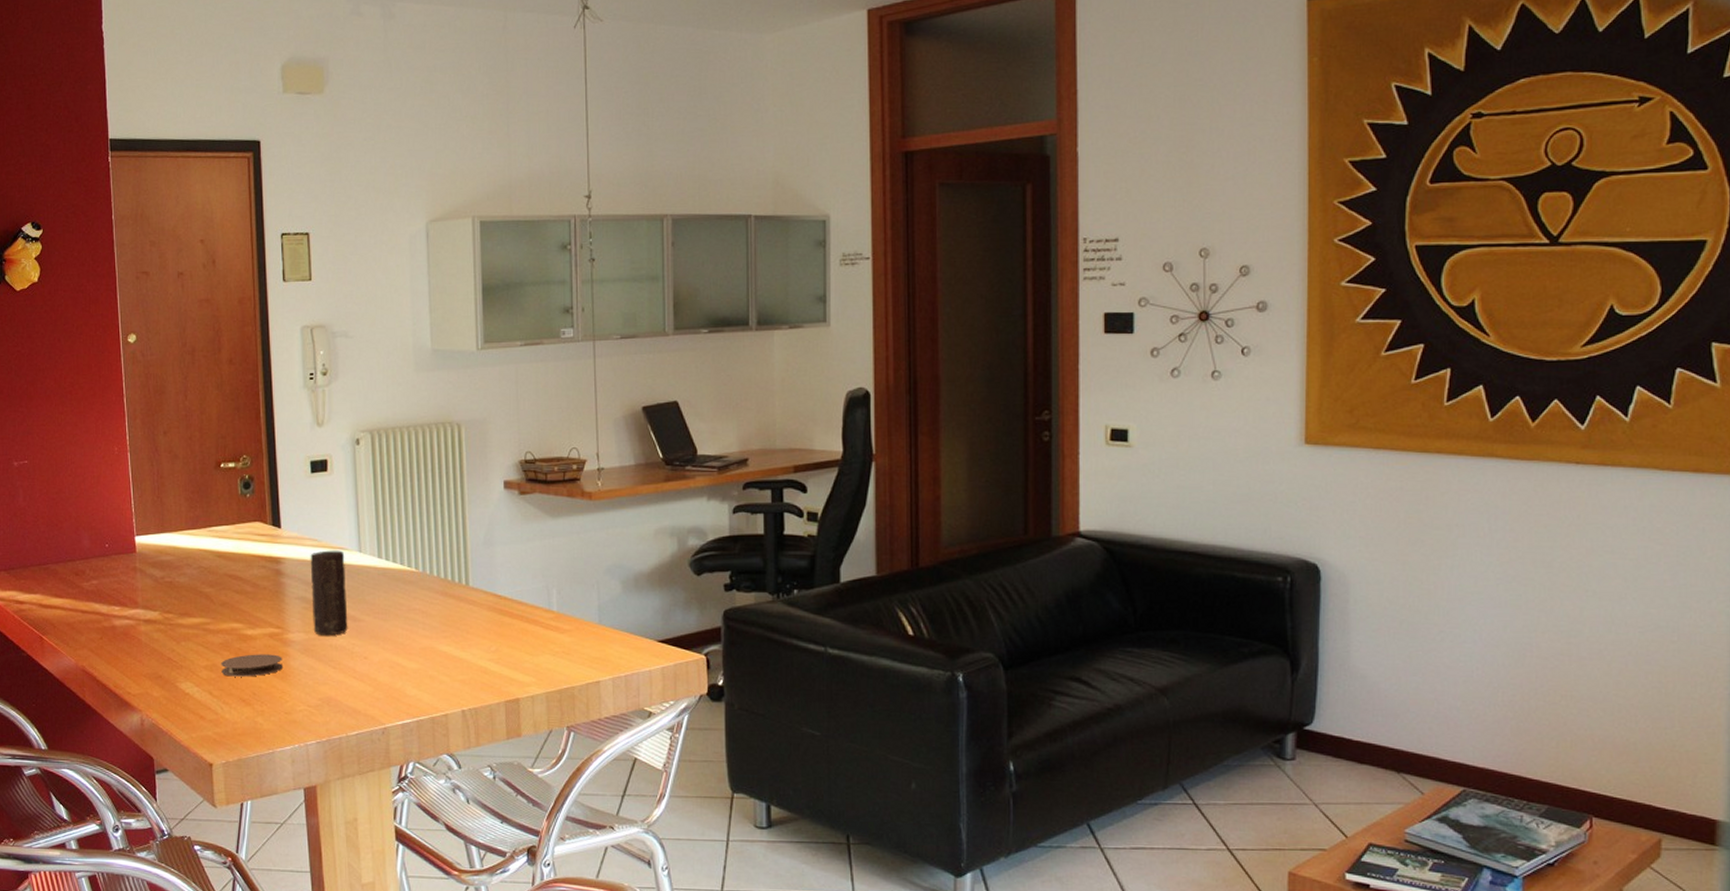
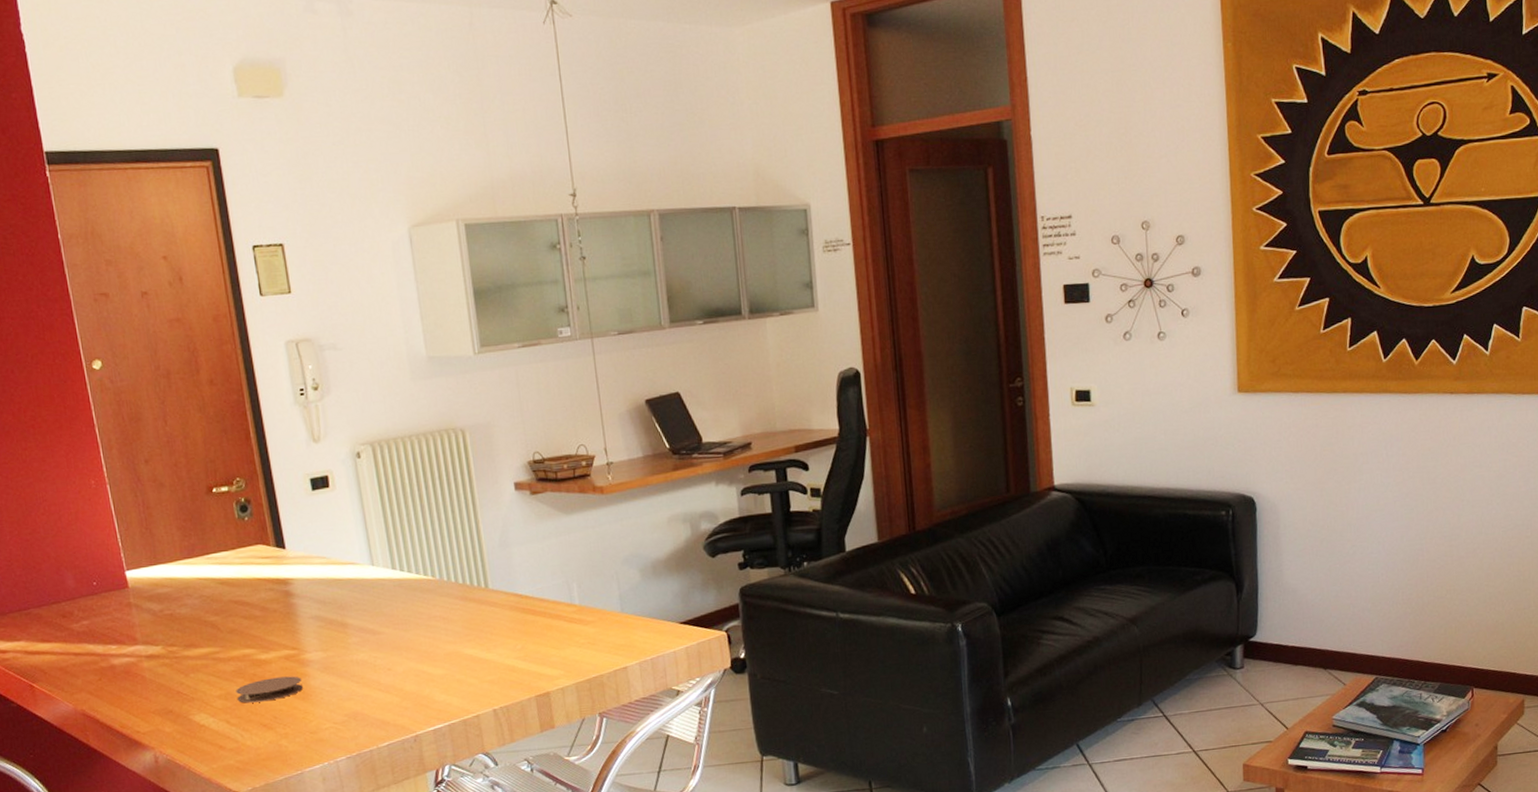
candle: present [310,550,348,636] -> none [320,565,368,652]

